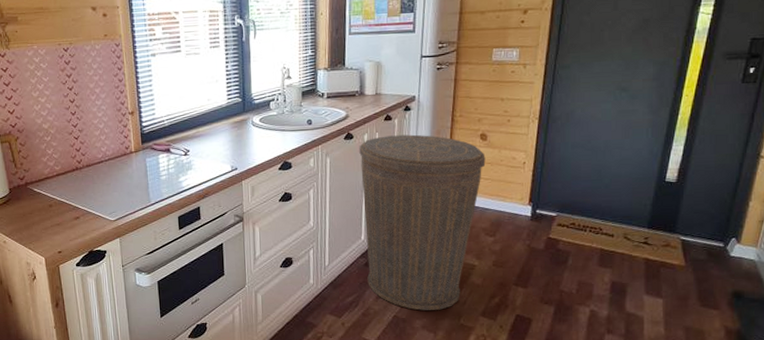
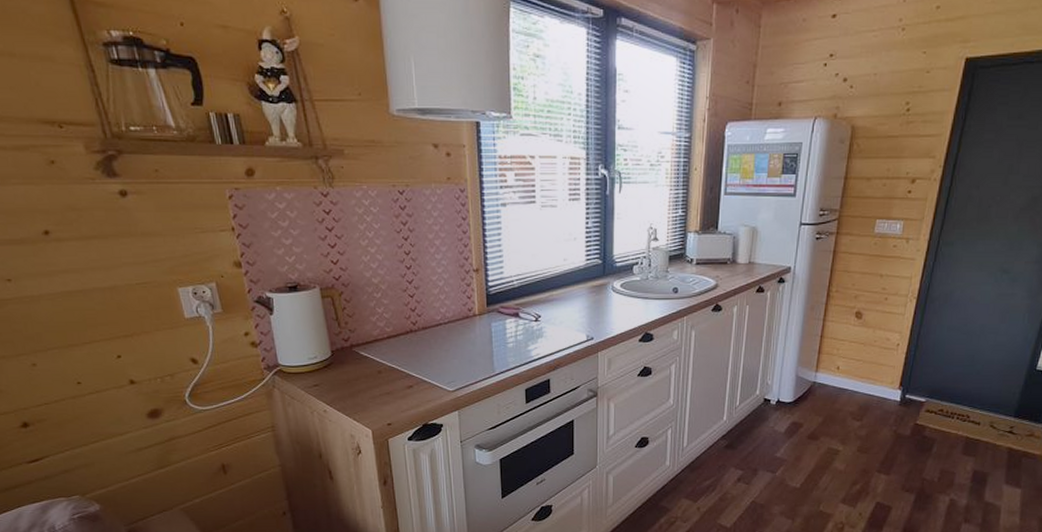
trash can: present [359,134,486,311] -> none [727,309,859,496]

